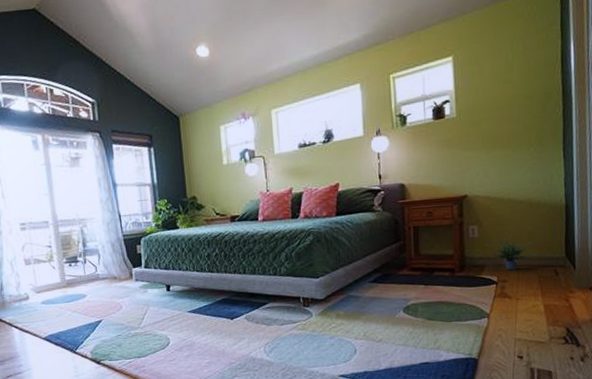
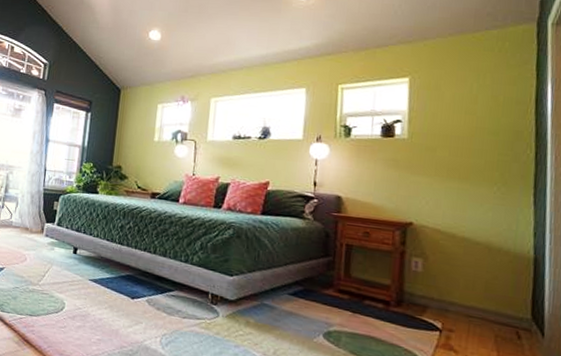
potted plant: present [486,235,536,271] -> none [431,274,494,321]

